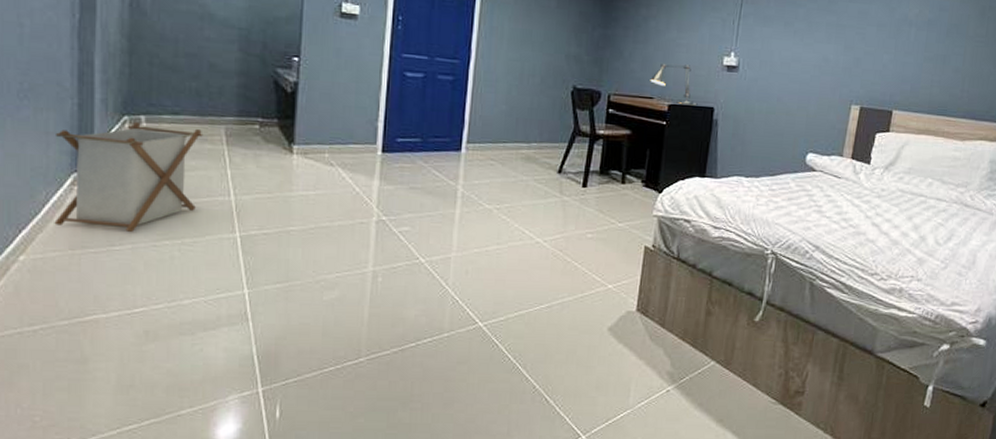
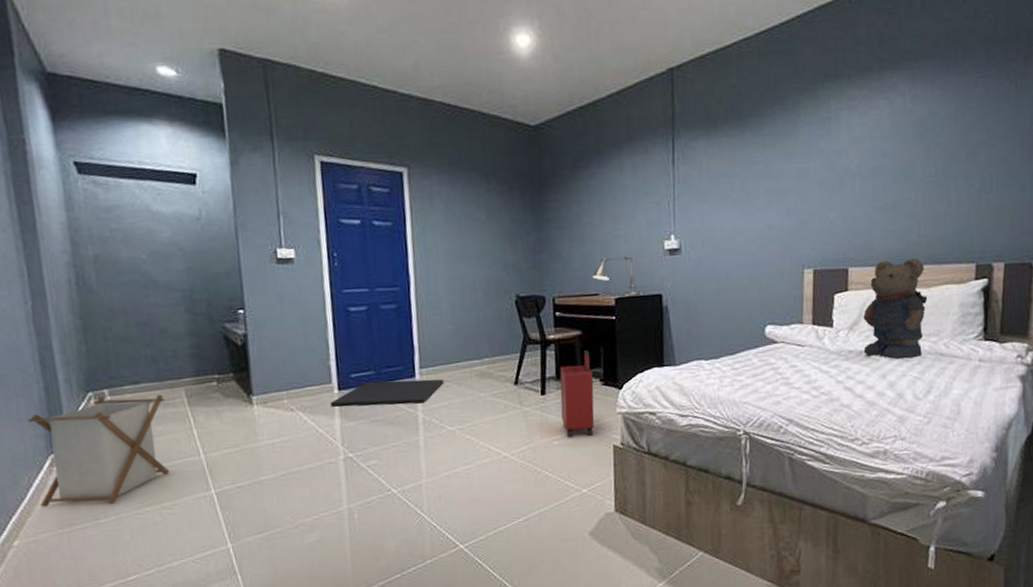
doormat: none [371,148,489,178] -> present [330,379,445,407]
suitcase: none [599,150,636,234] -> present [559,350,595,438]
teddy bear: none [895,109,963,205] -> present [863,258,928,360]

